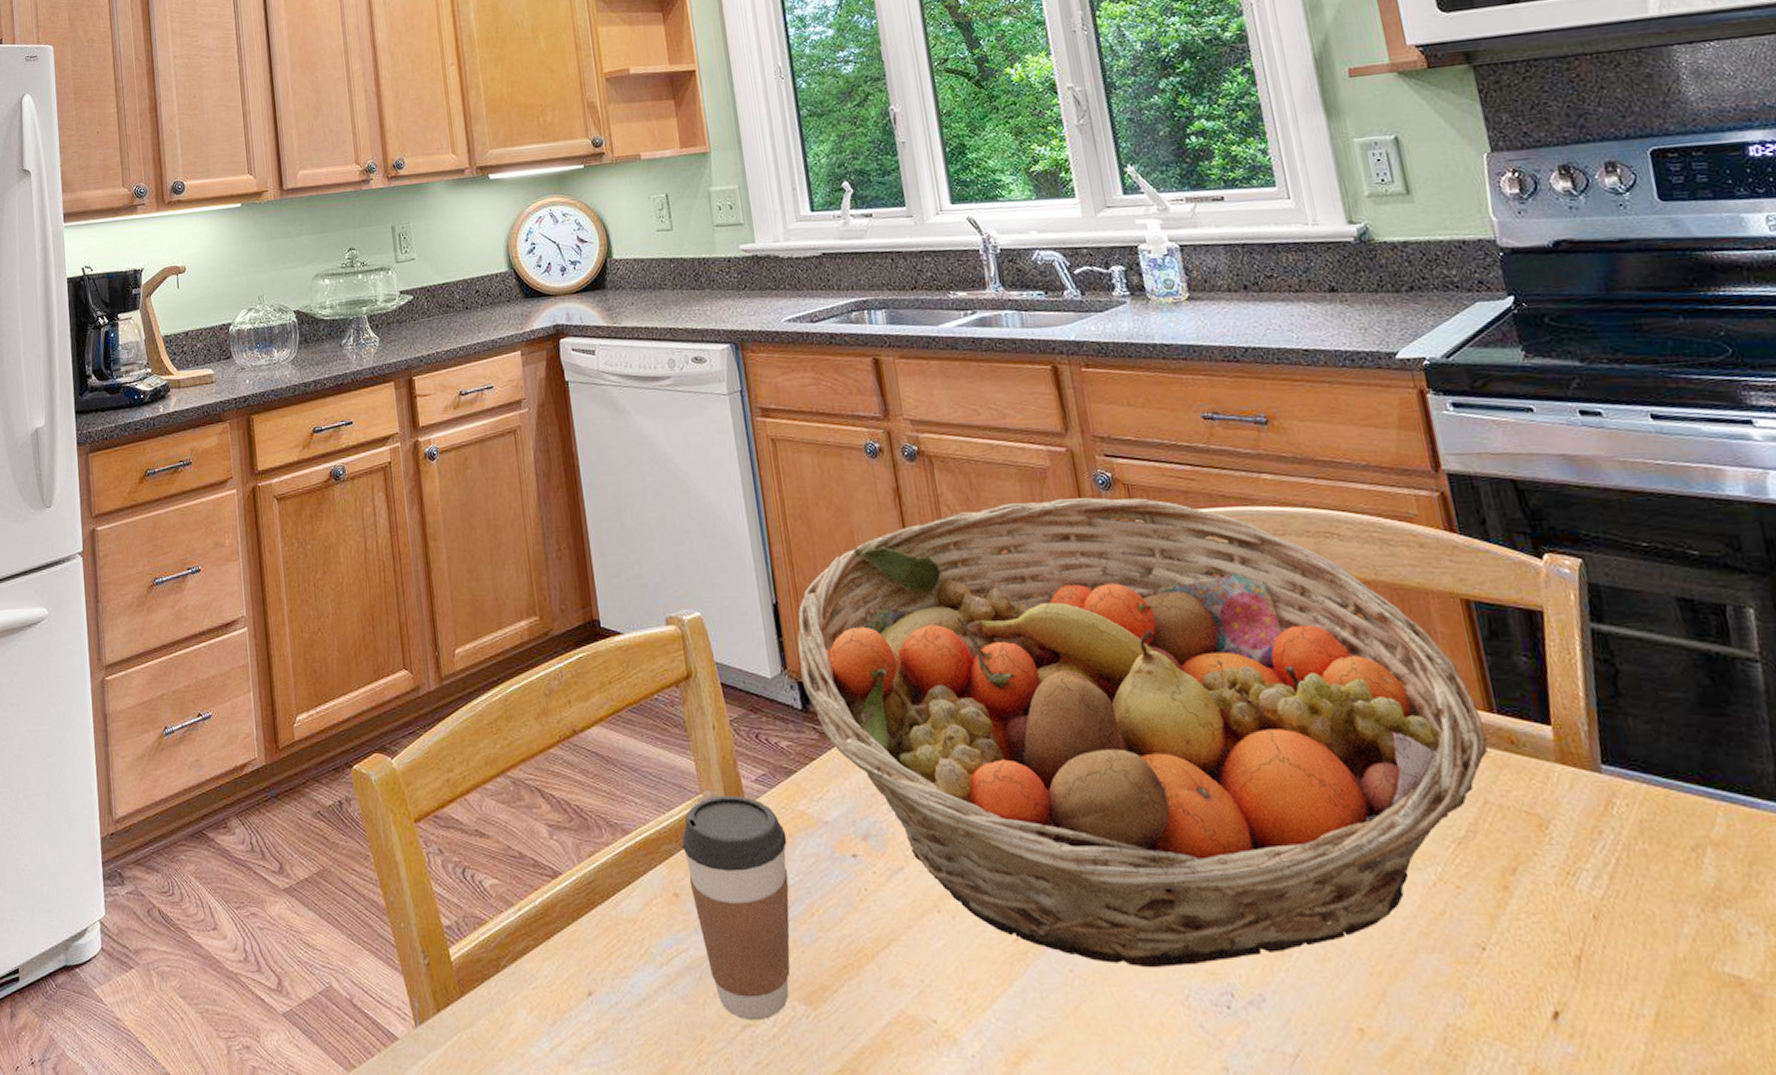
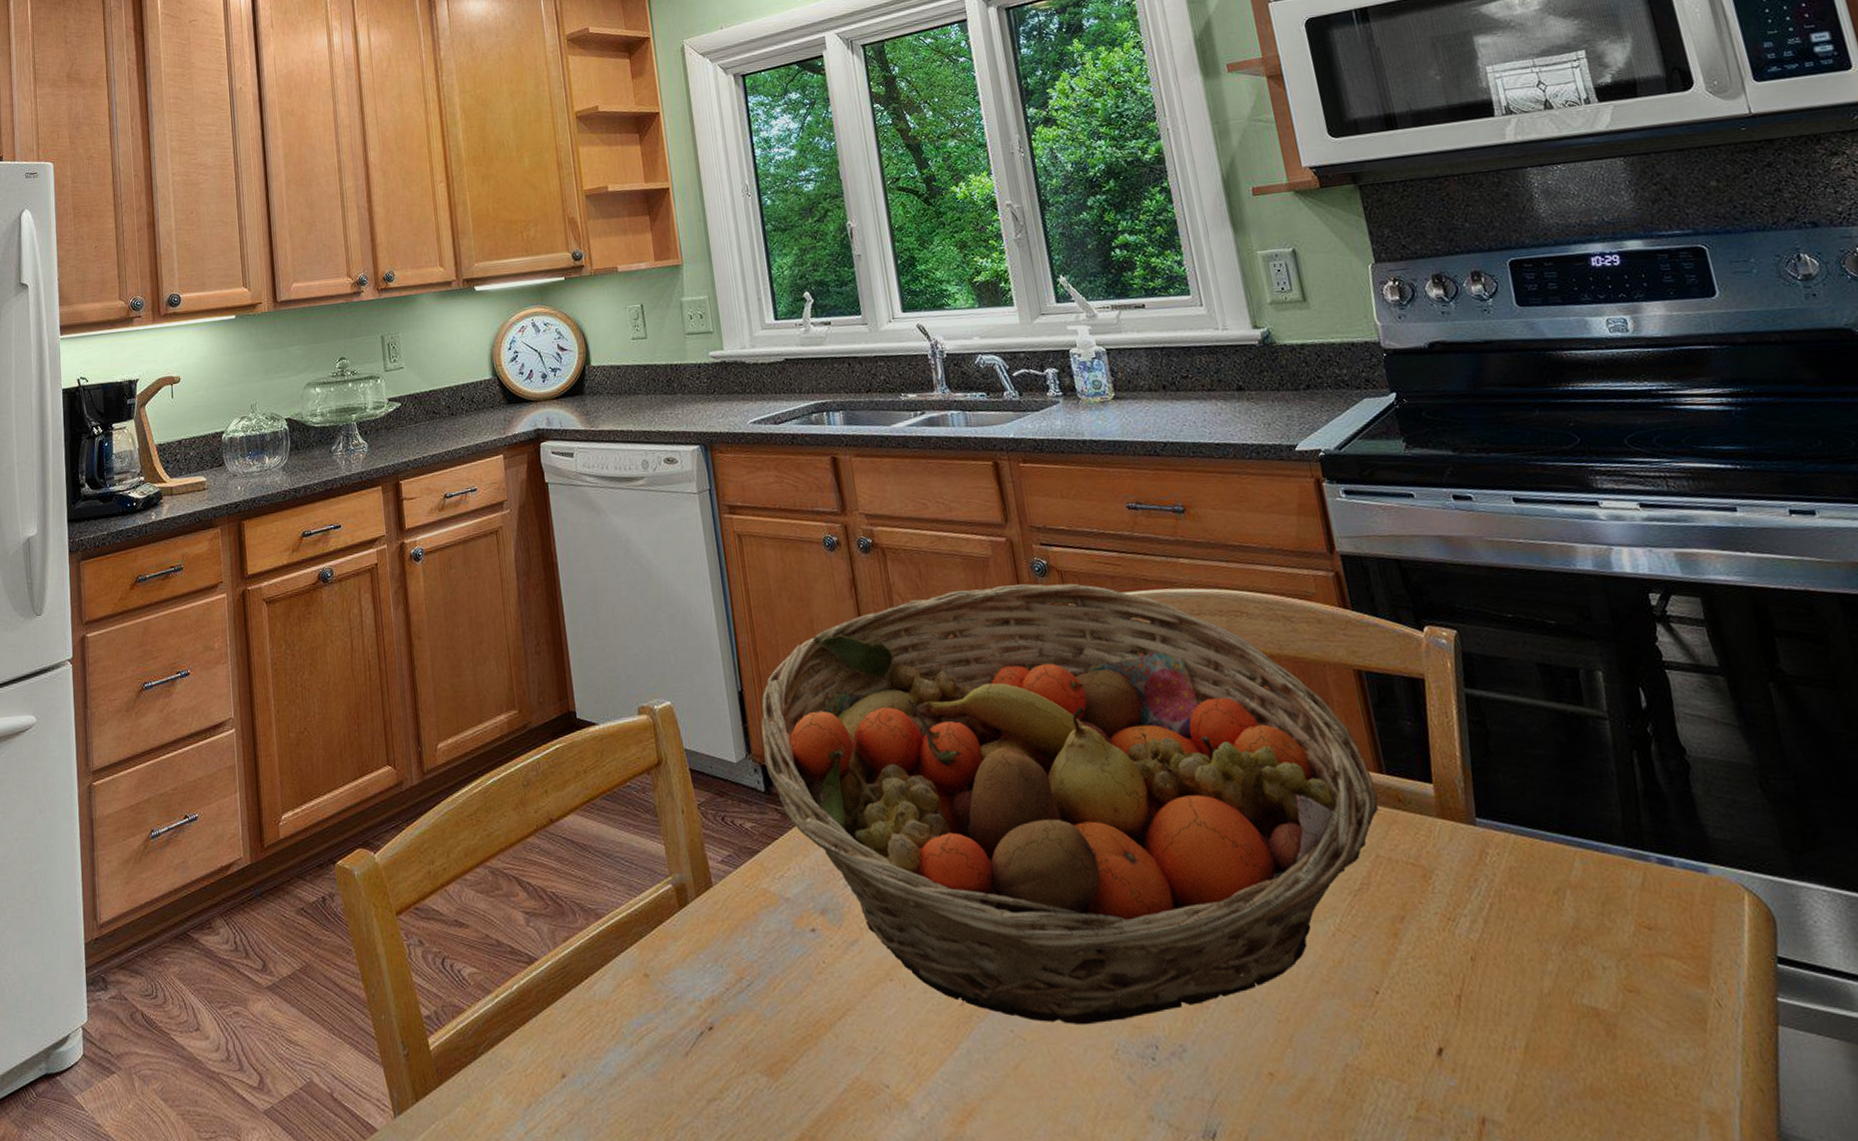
coffee cup: present [681,795,791,1021] -> none [651,876,753,1095]

